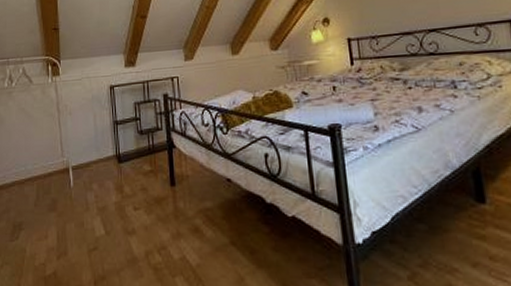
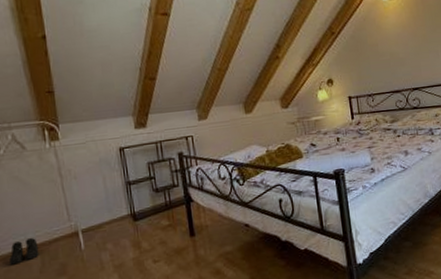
boots: none [11,169,35,195] -> present [9,237,39,265]

